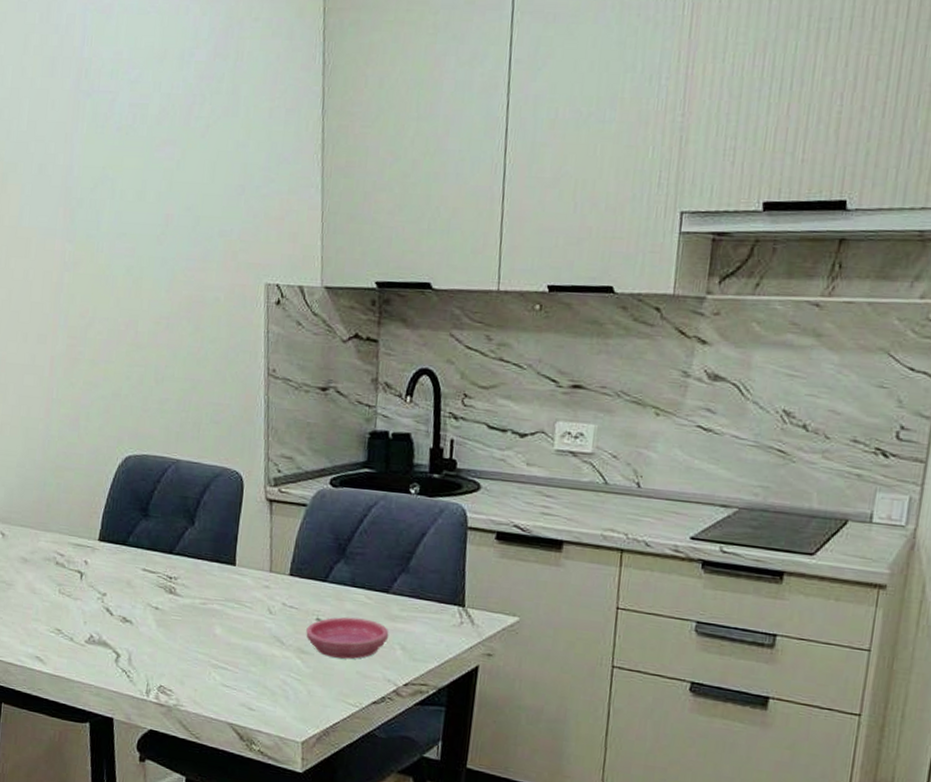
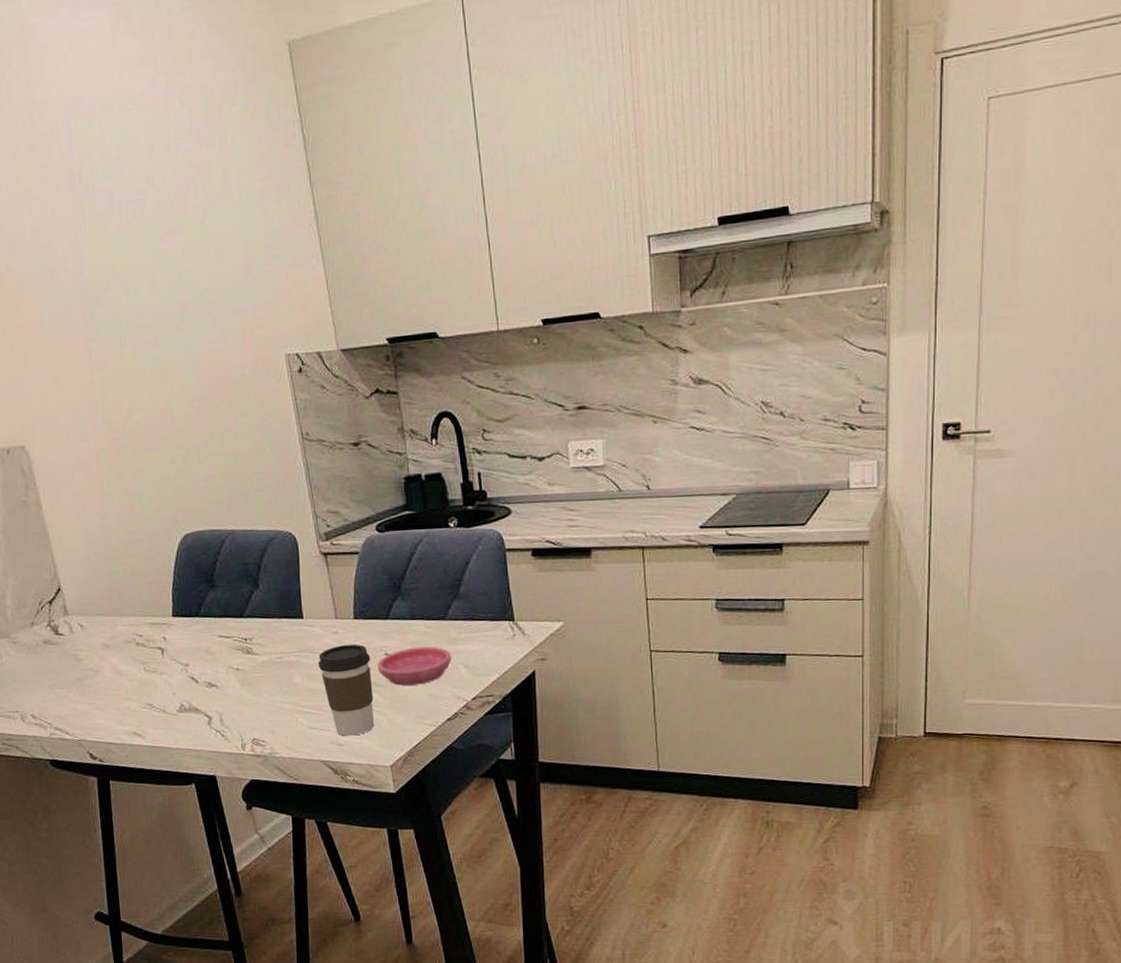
coffee cup: none [242,601,301,702] -> present [318,644,374,736]

